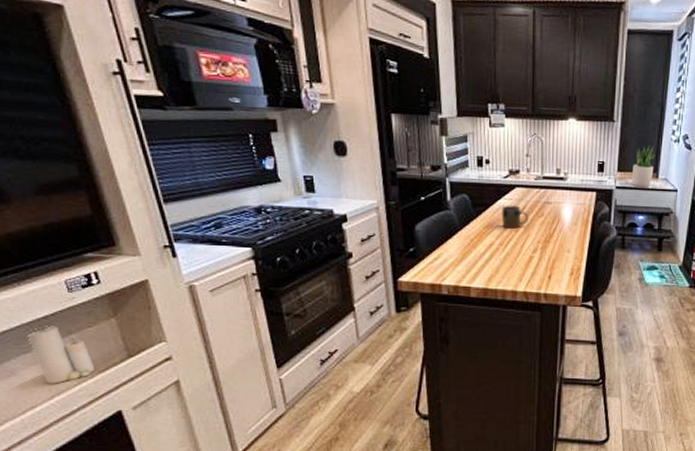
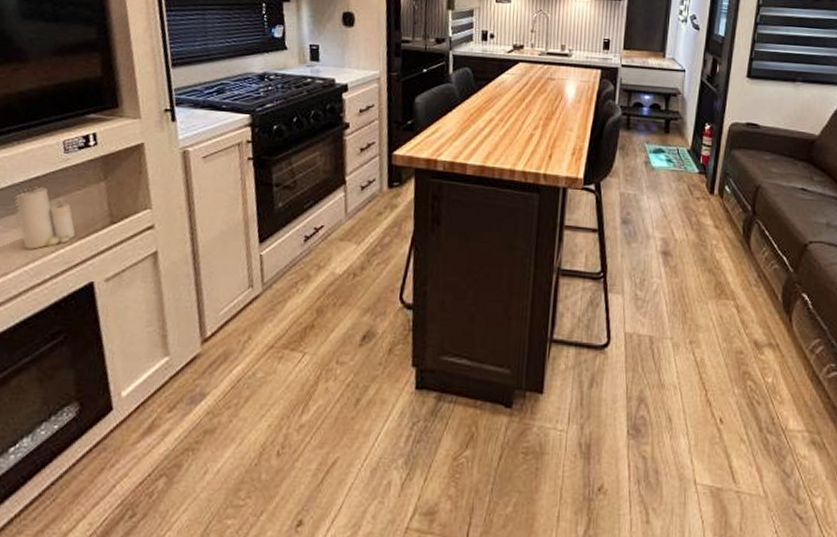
mug: present [501,205,528,229] -> none [502,80,531,104]
planter: present [631,146,656,188] -> none [637,25,662,67]

